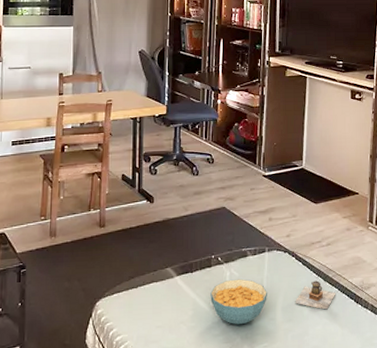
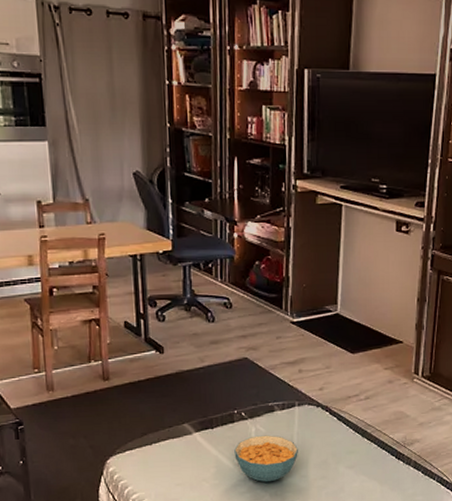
teapot: present [295,280,336,310] -> none [329,436,375,467]

